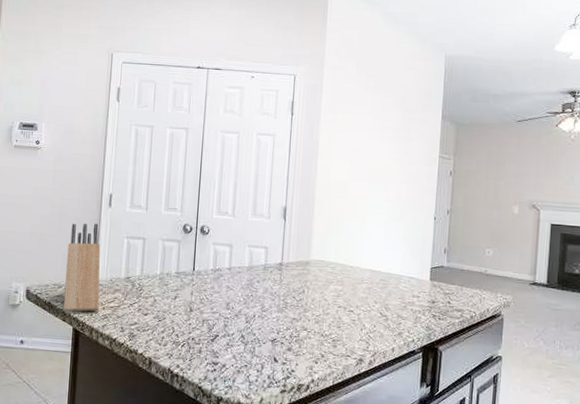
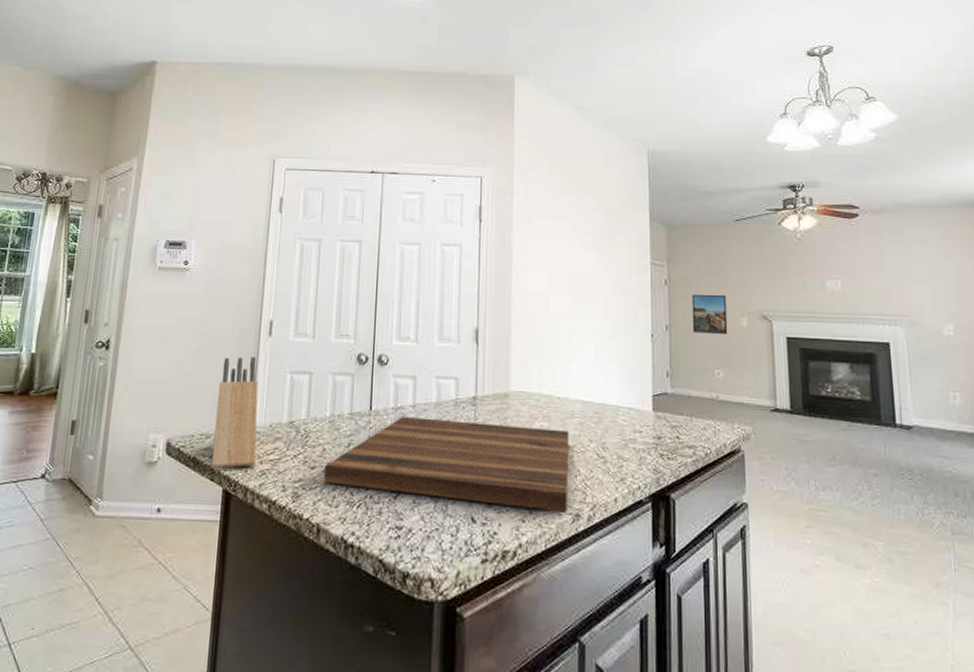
cutting board: none [155,277,358,357] -> present [324,417,569,513]
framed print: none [470,185,503,220] -> present [691,294,728,335]

